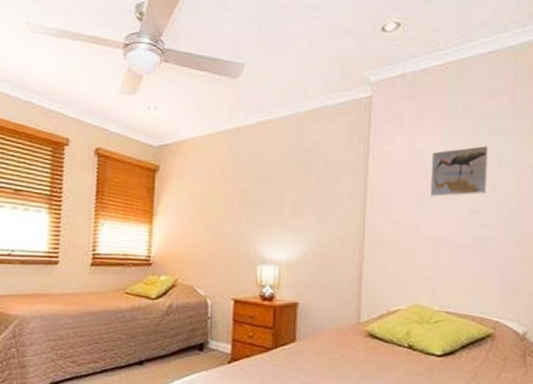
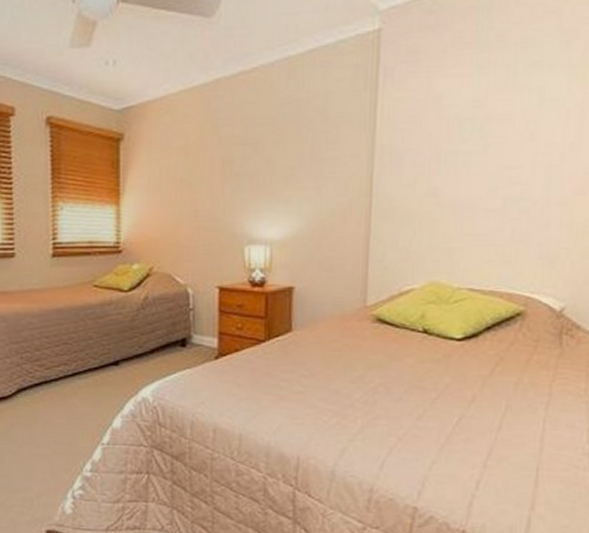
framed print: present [430,146,489,197] -> none [452,84,527,152]

